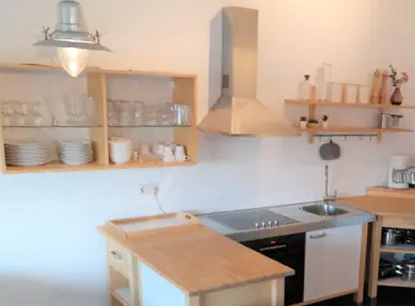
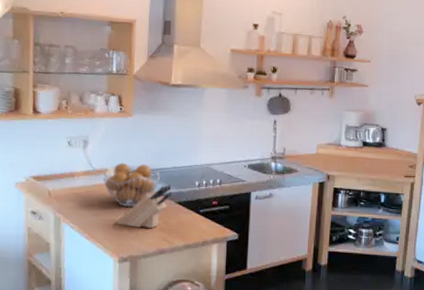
fruit basket: none [172,207,223,246] -> present [102,162,160,207]
knife block: none [185,226,235,265] -> present [115,185,173,228]

